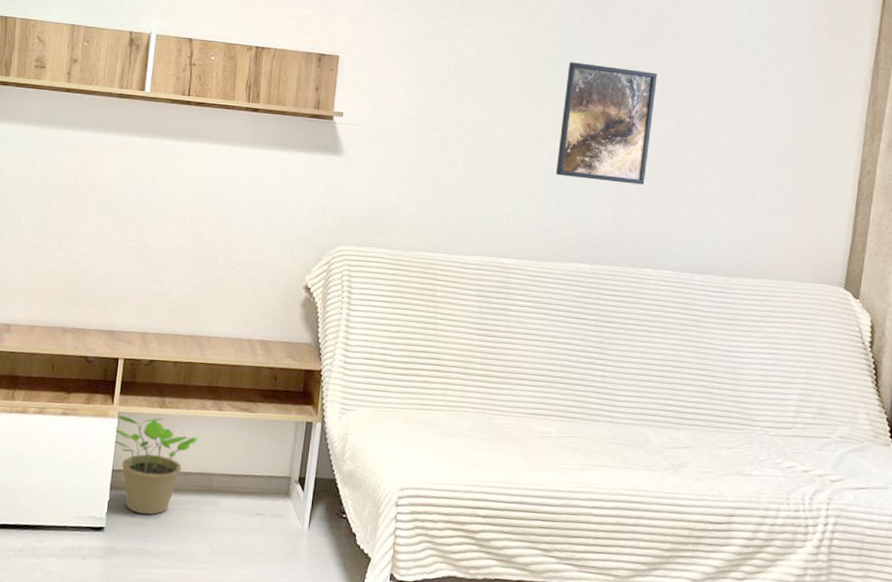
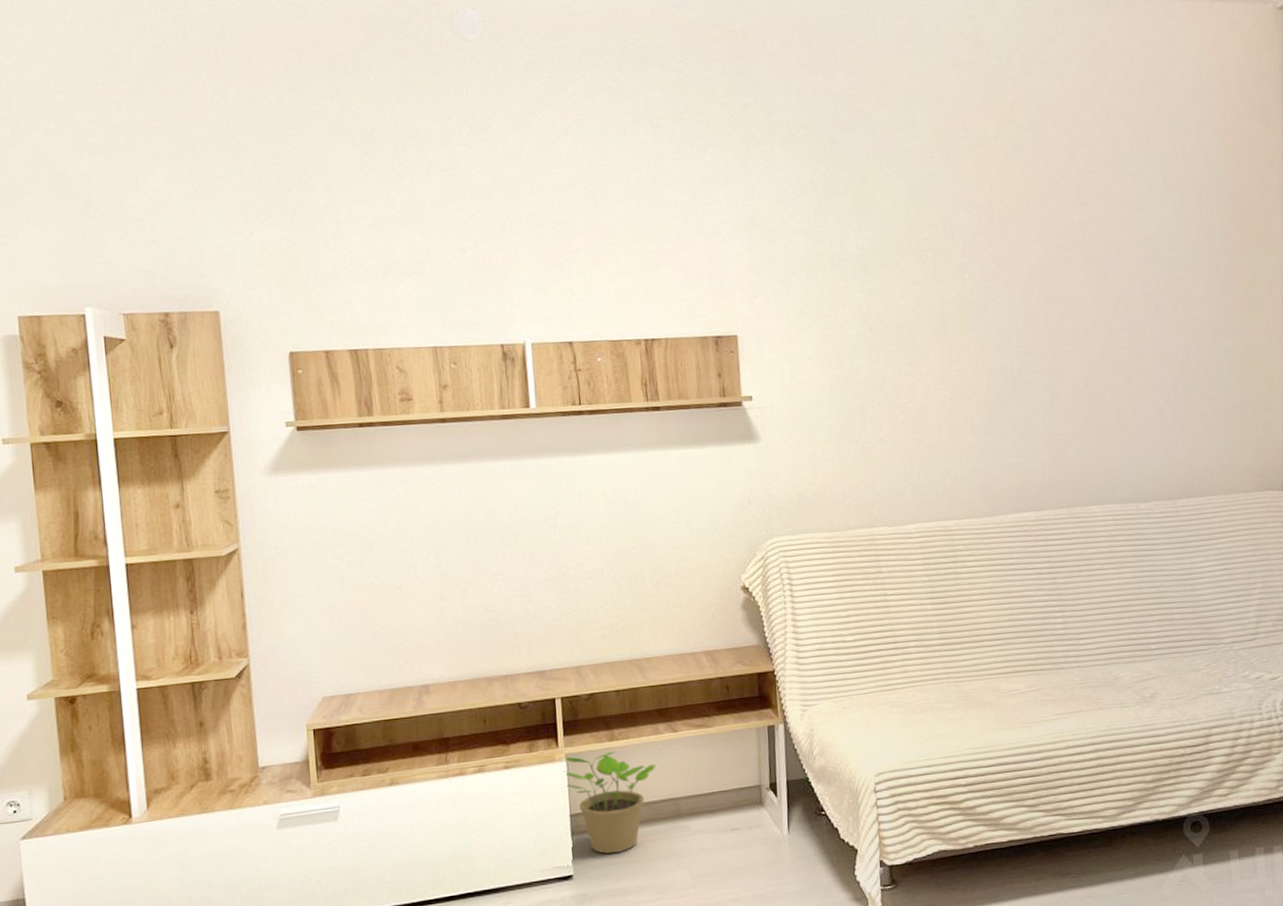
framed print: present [555,62,657,185] -> none [982,301,1077,426]

